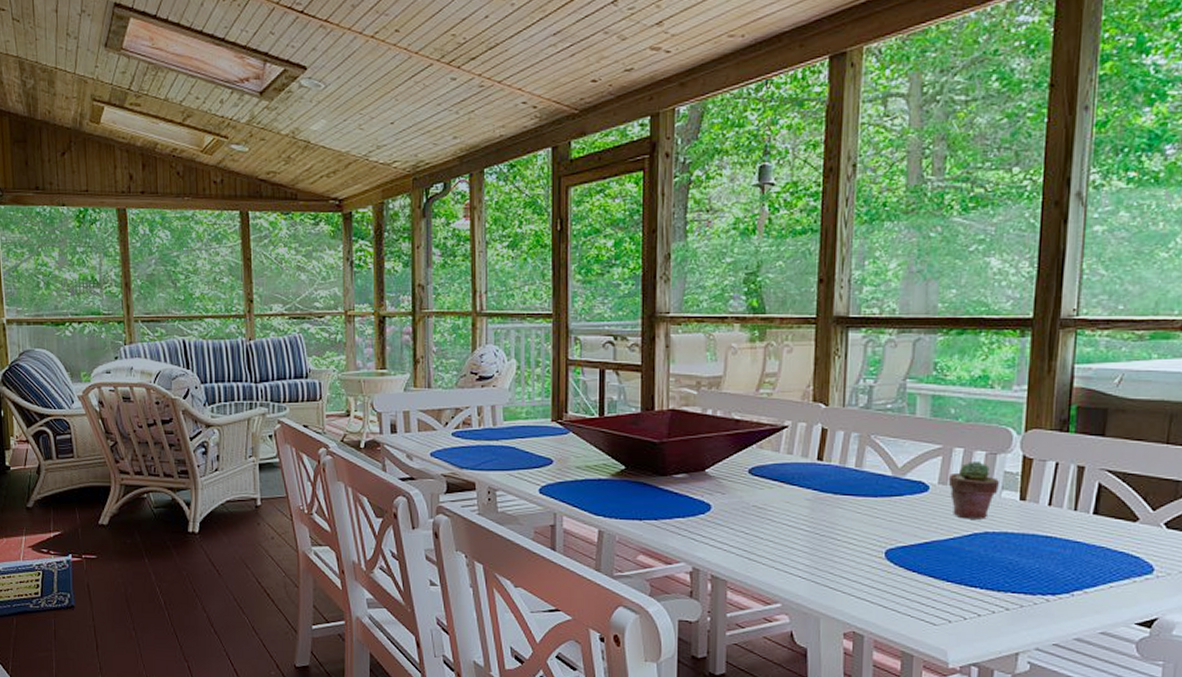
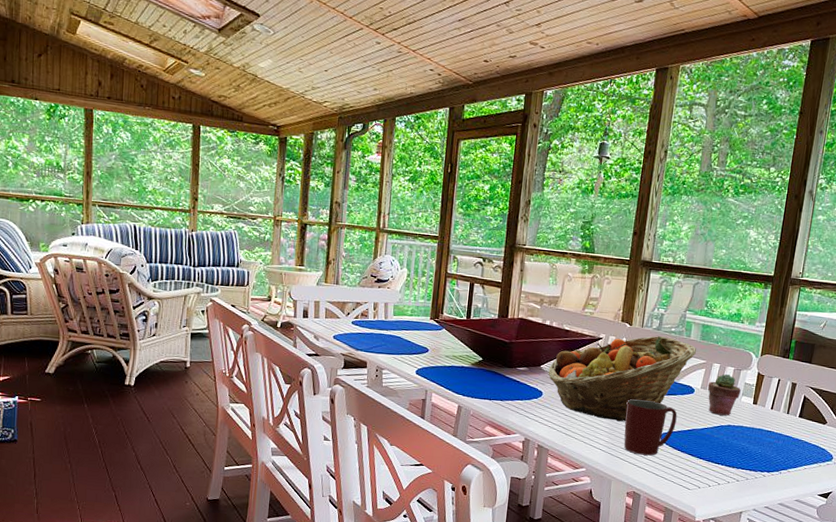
fruit basket: none [716,417,927,538] -> present [548,336,697,422]
mug: none [830,504,907,581] -> present [624,398,677,456]

